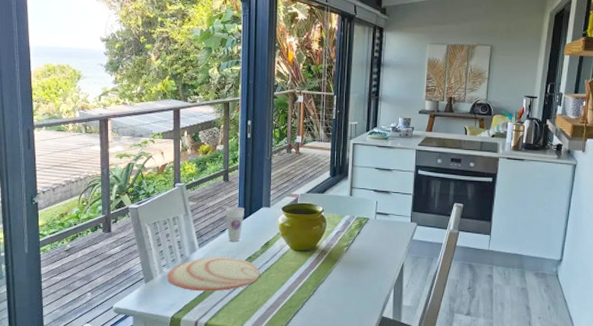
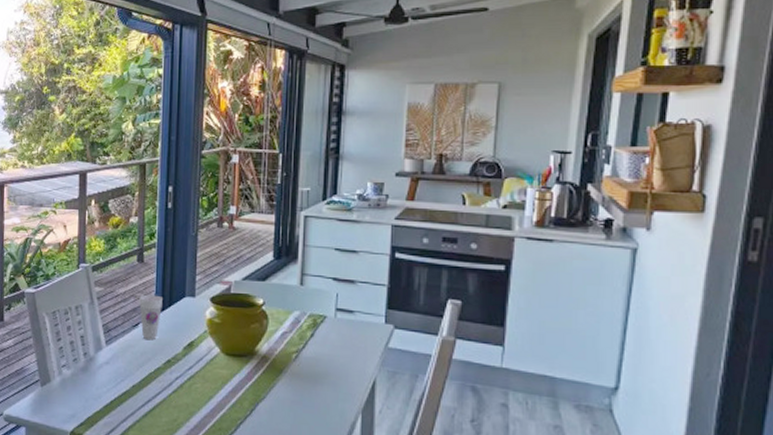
plate: present [166,256,260,292] -> none [66,357,181,403]

